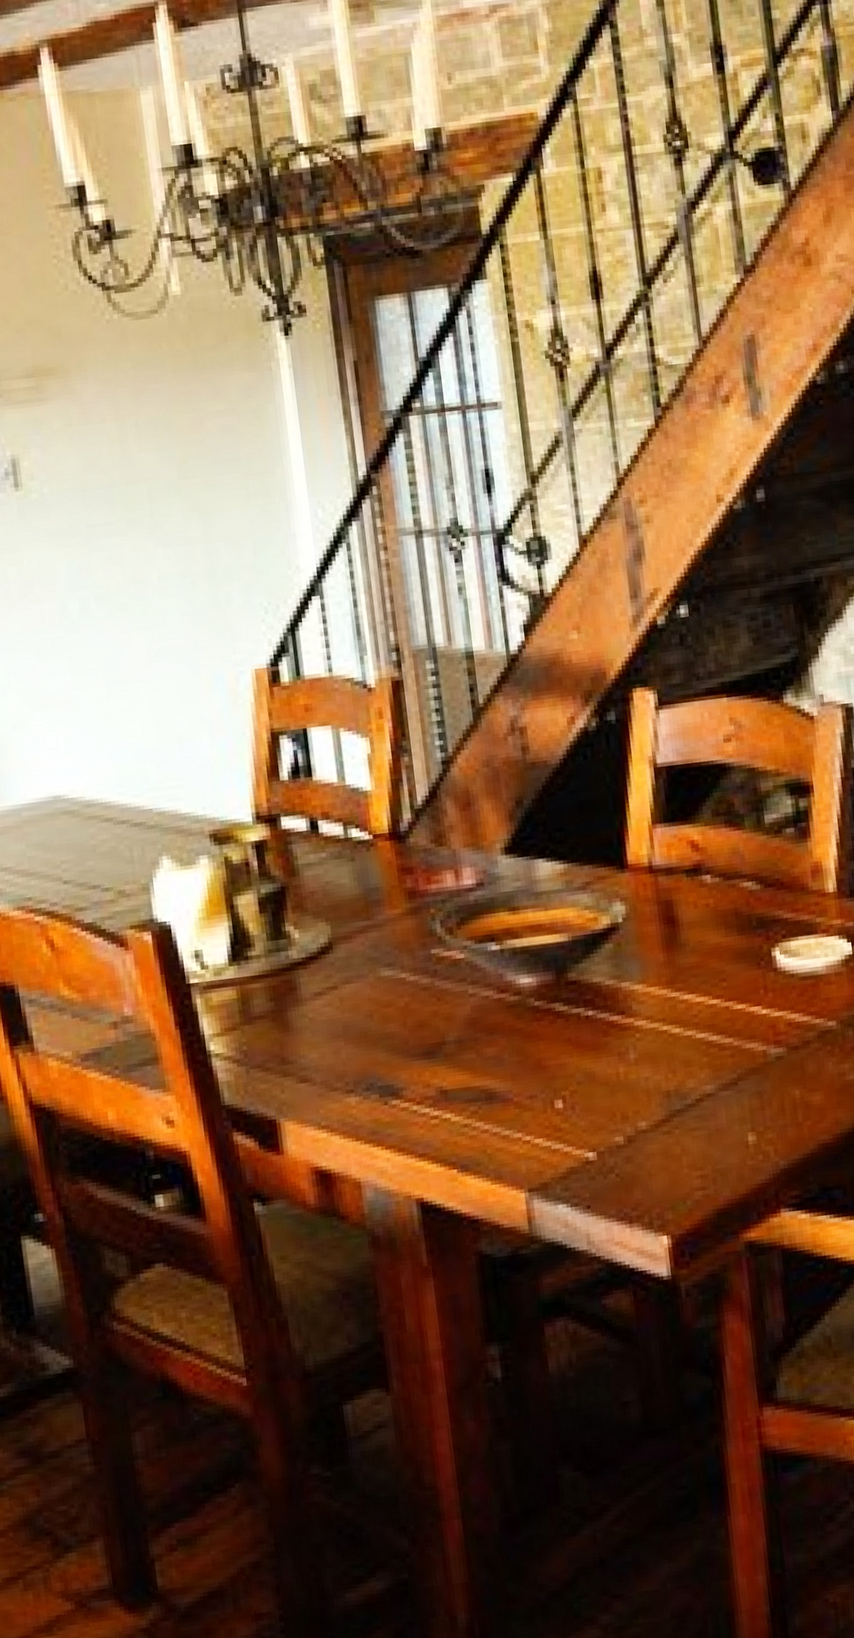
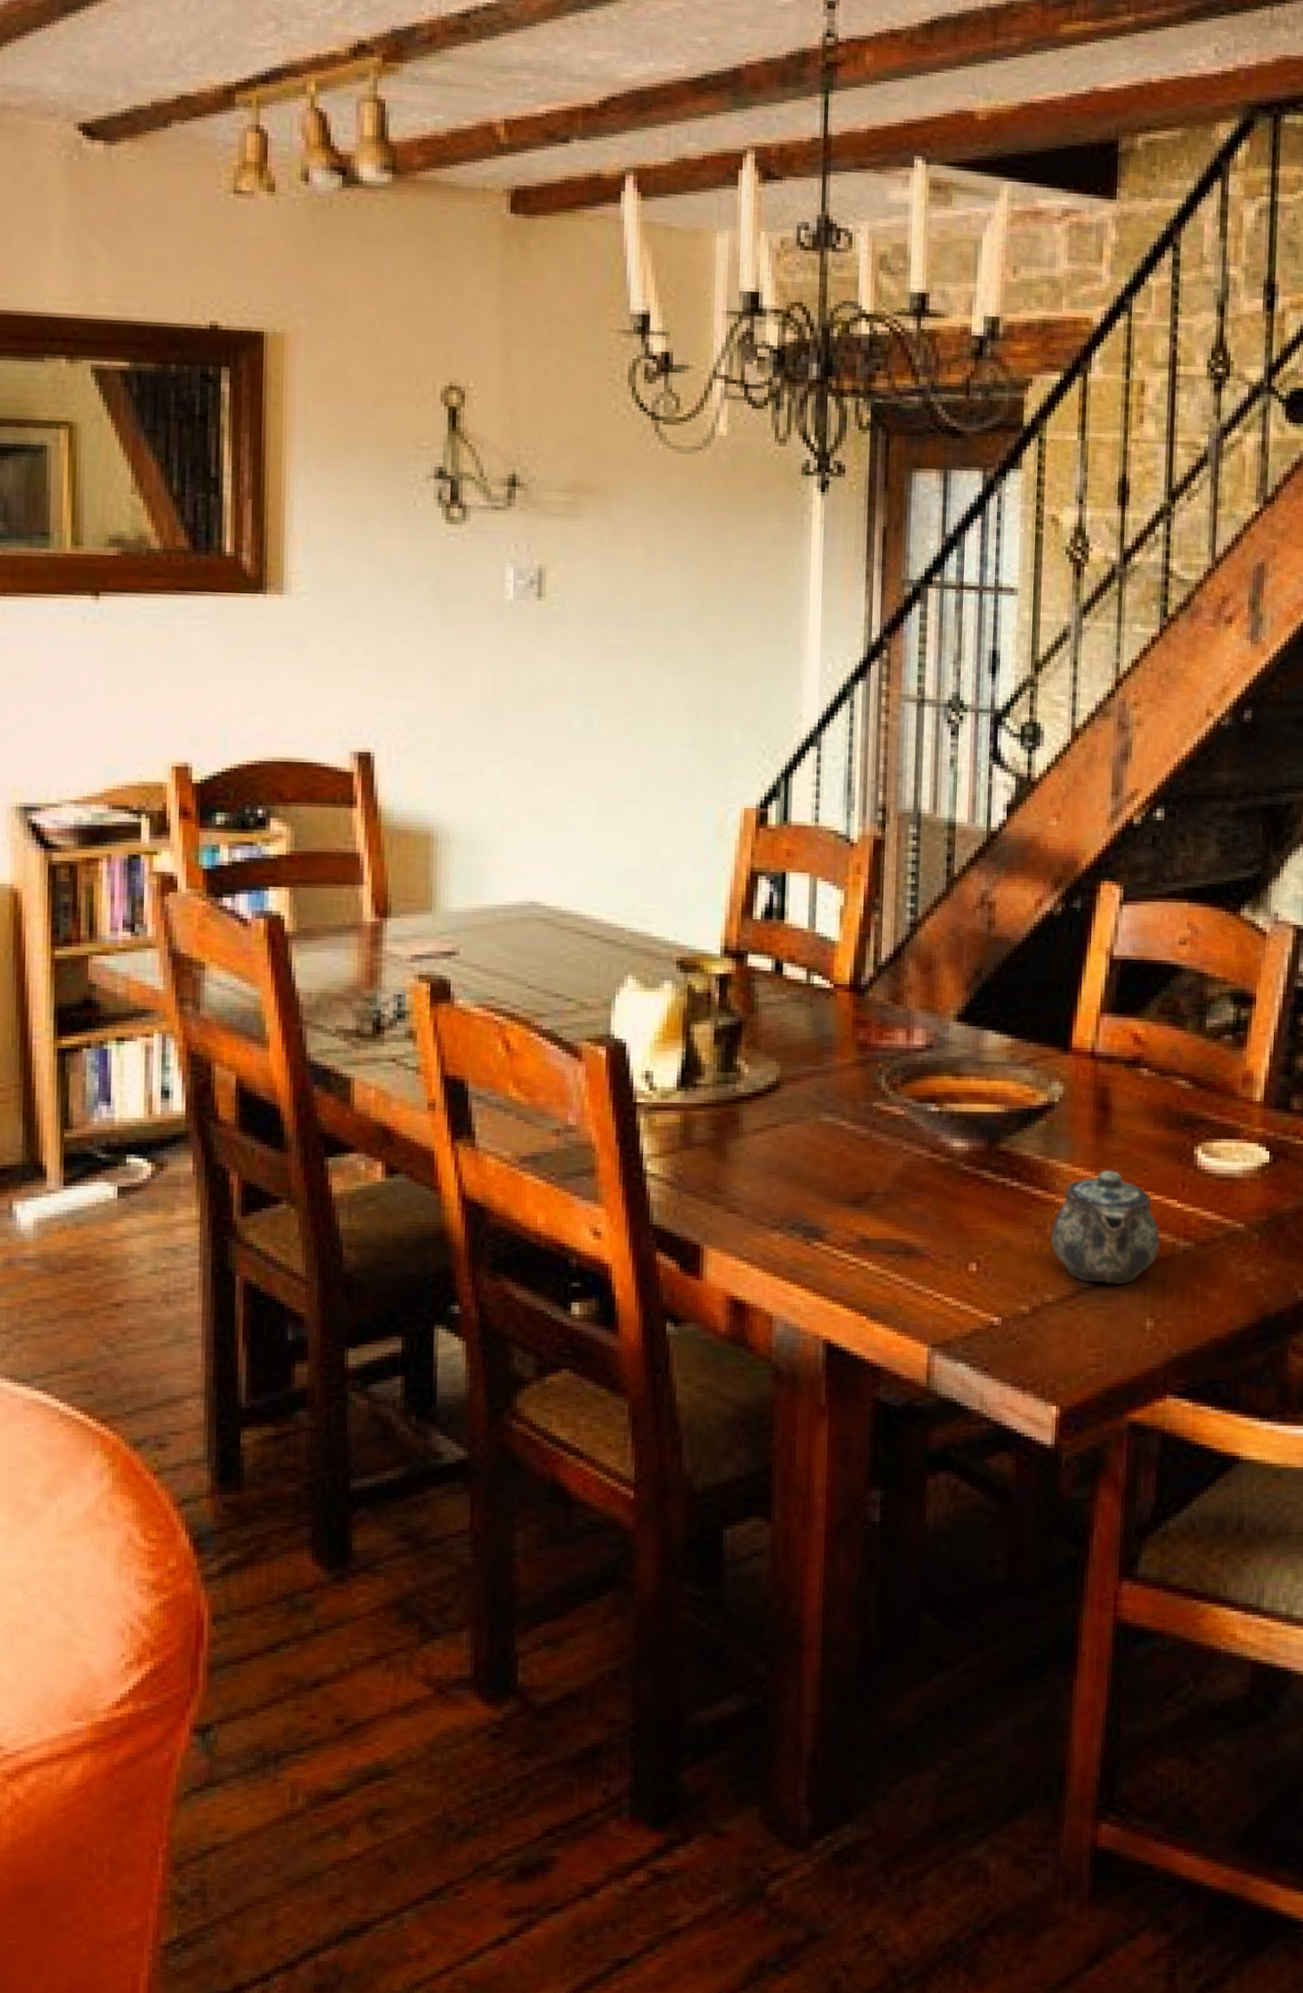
teapot: none [635,984,751,1104] -> present [1050,1169,1160,1284]

